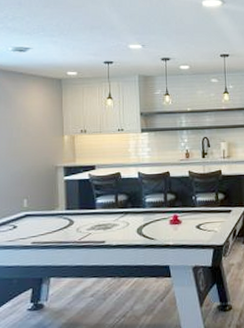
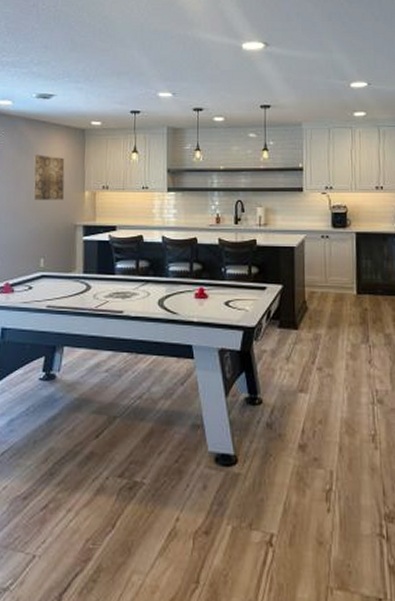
wall art: none [13,104,45,146] -> present [33,155,65,200]

